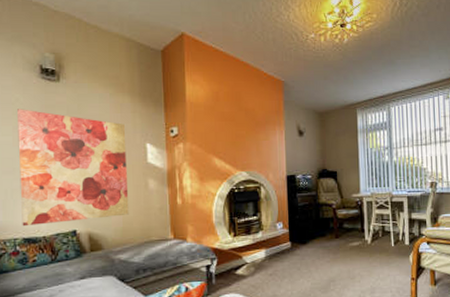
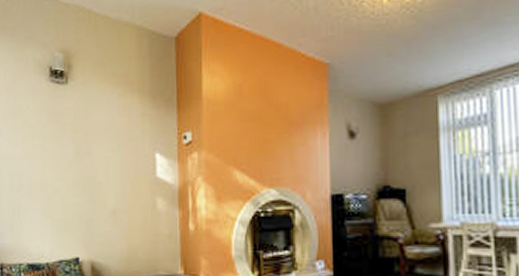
wall art: present [17,109,129,227] -> none [26,117,135,251]

